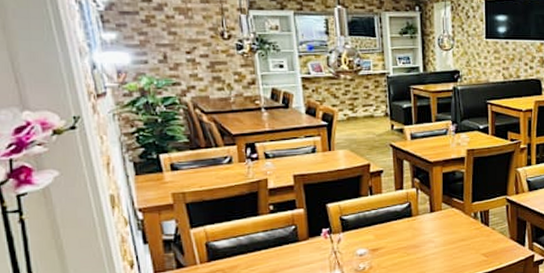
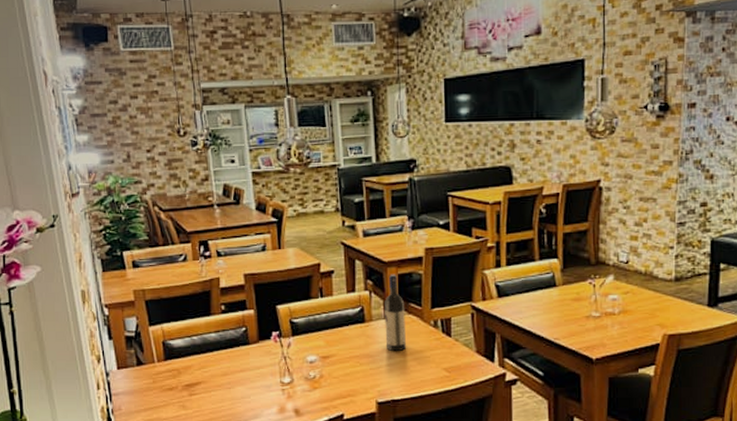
wine bottle: none [429,172,449,242] -> present [383,274,406,352]

